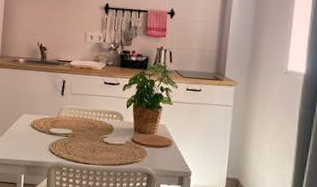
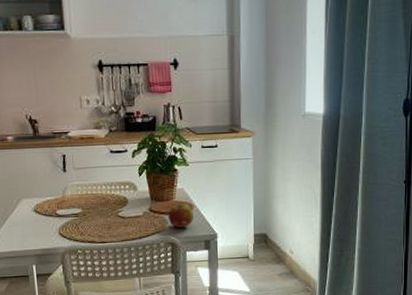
fruit: none [147,138,172,161] -> present [168,203,195,228]

